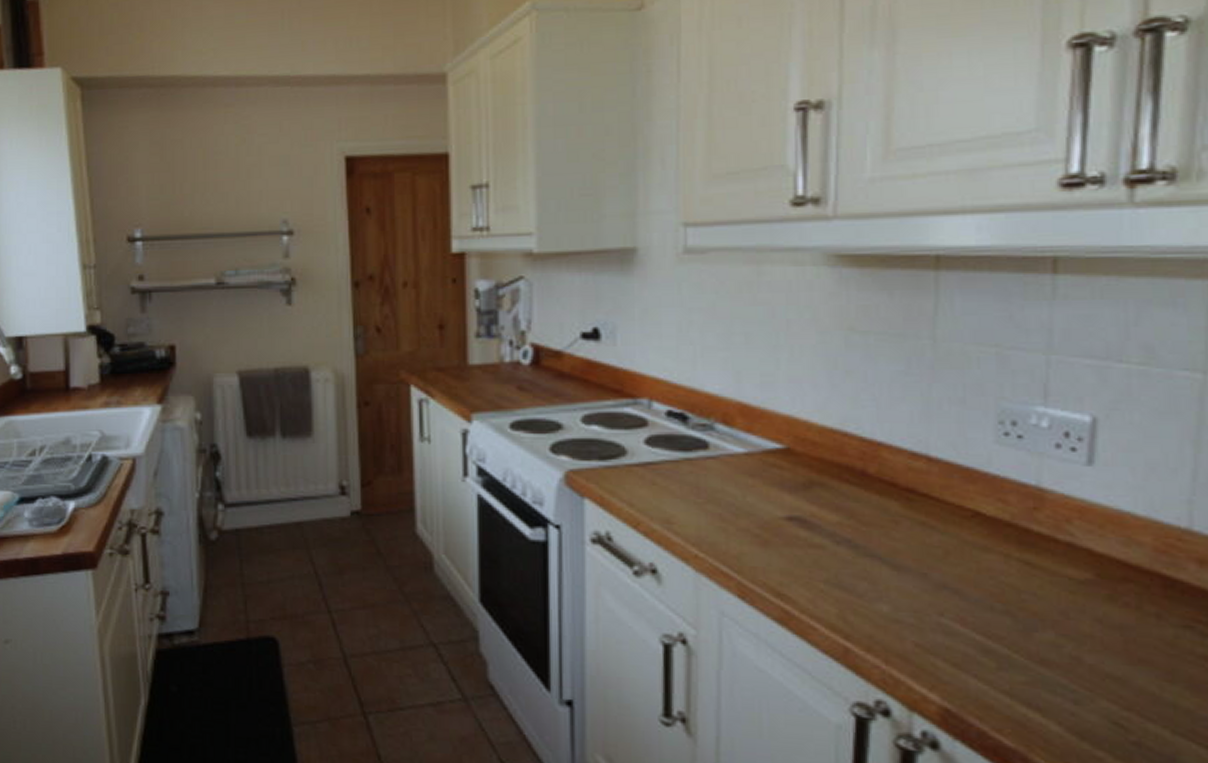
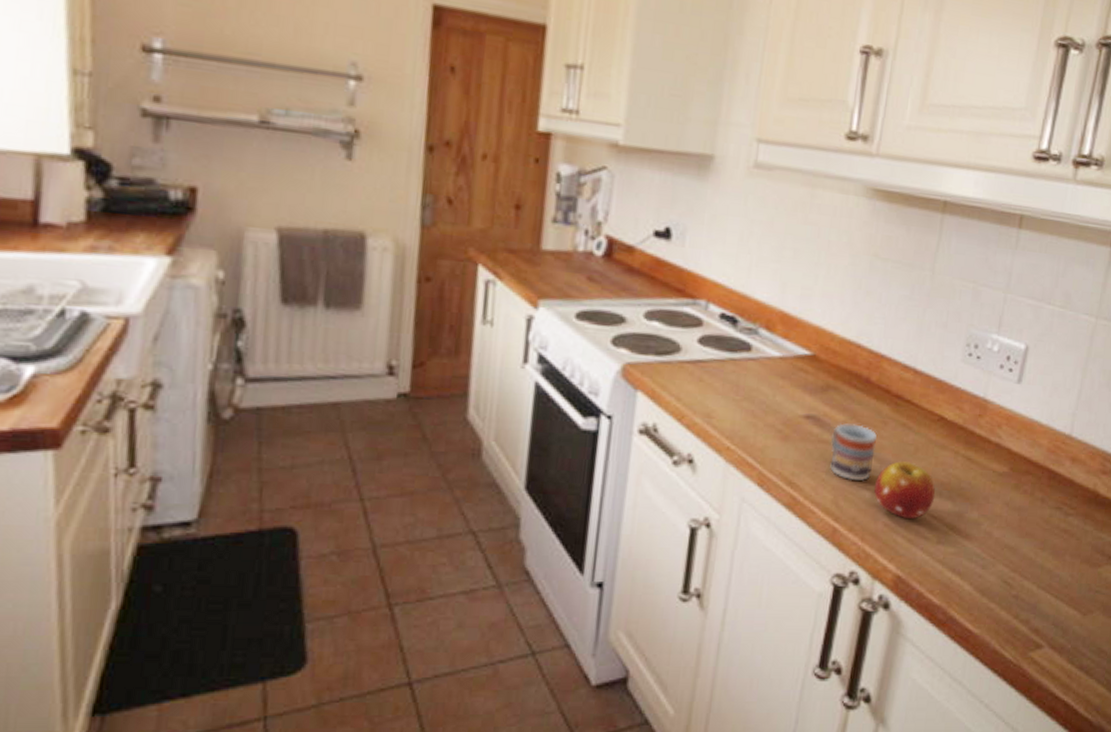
cup: none [824,524,887,593] -> present [830,423,877,482]
fruit: none [894,567,985,639] -> present [874,461,936,520]

